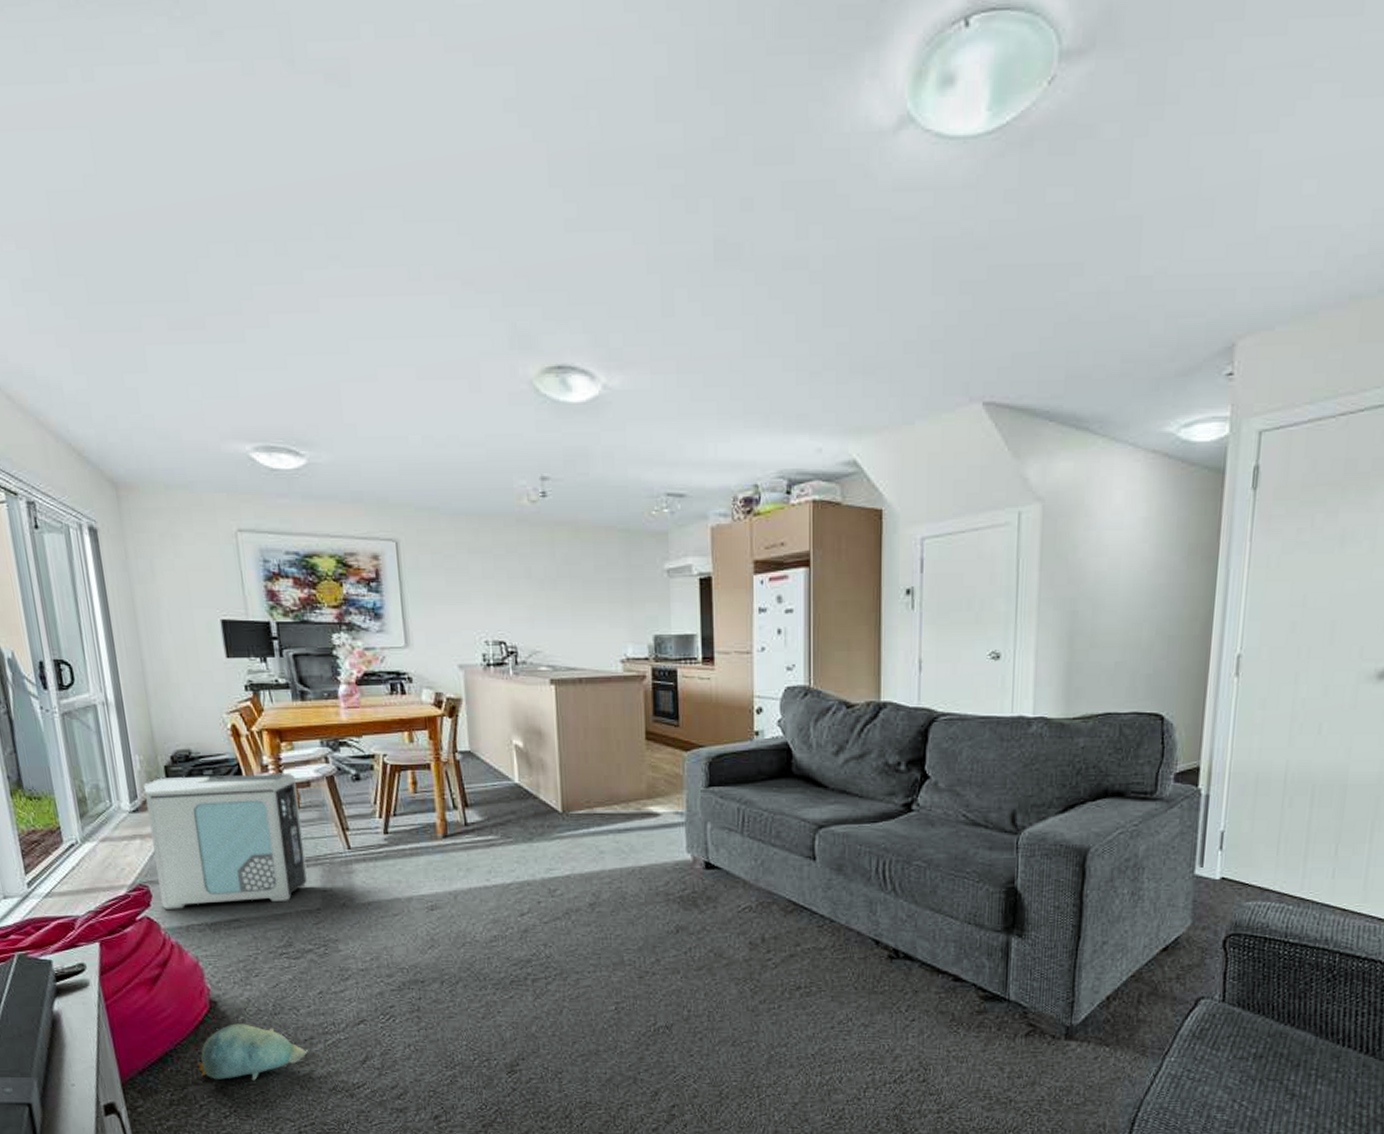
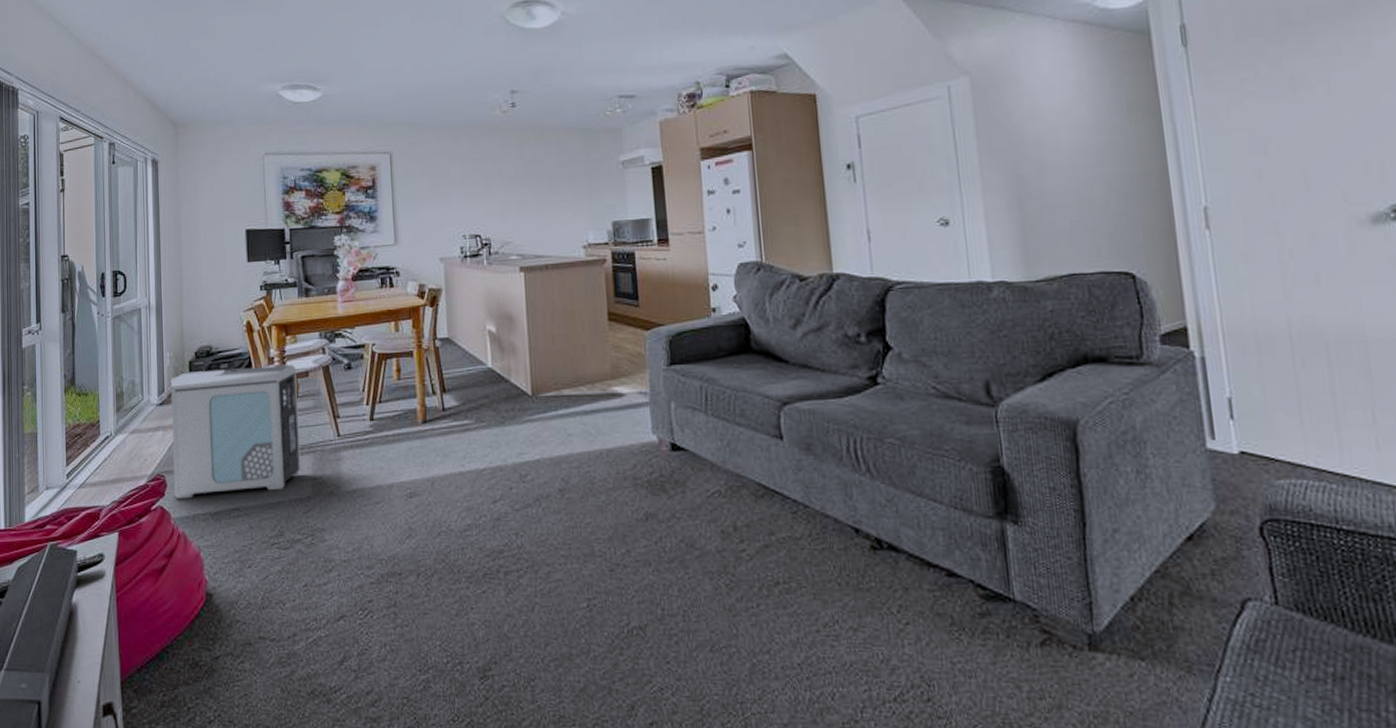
plush toy: present [197,1023,309,1081] -> none [189,618,291,682]

